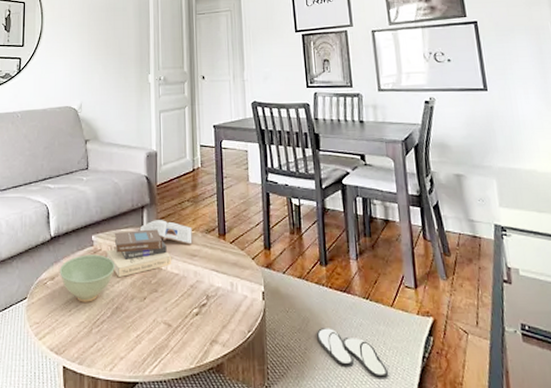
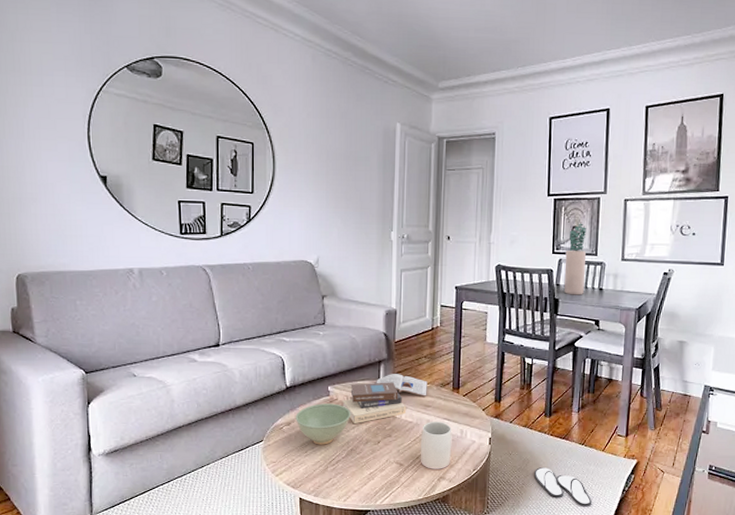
mug: none [188,273,223,331] -> present [420,422,452,469]
vase: none [320,55,344,129] -> present [563,222,587,295]

